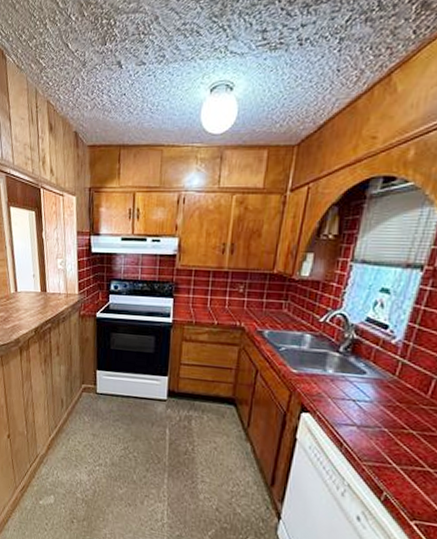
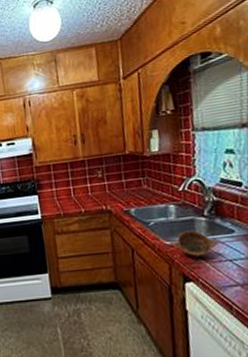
bowl: none [299,363,345,391] -> present [172,230,217,257]

